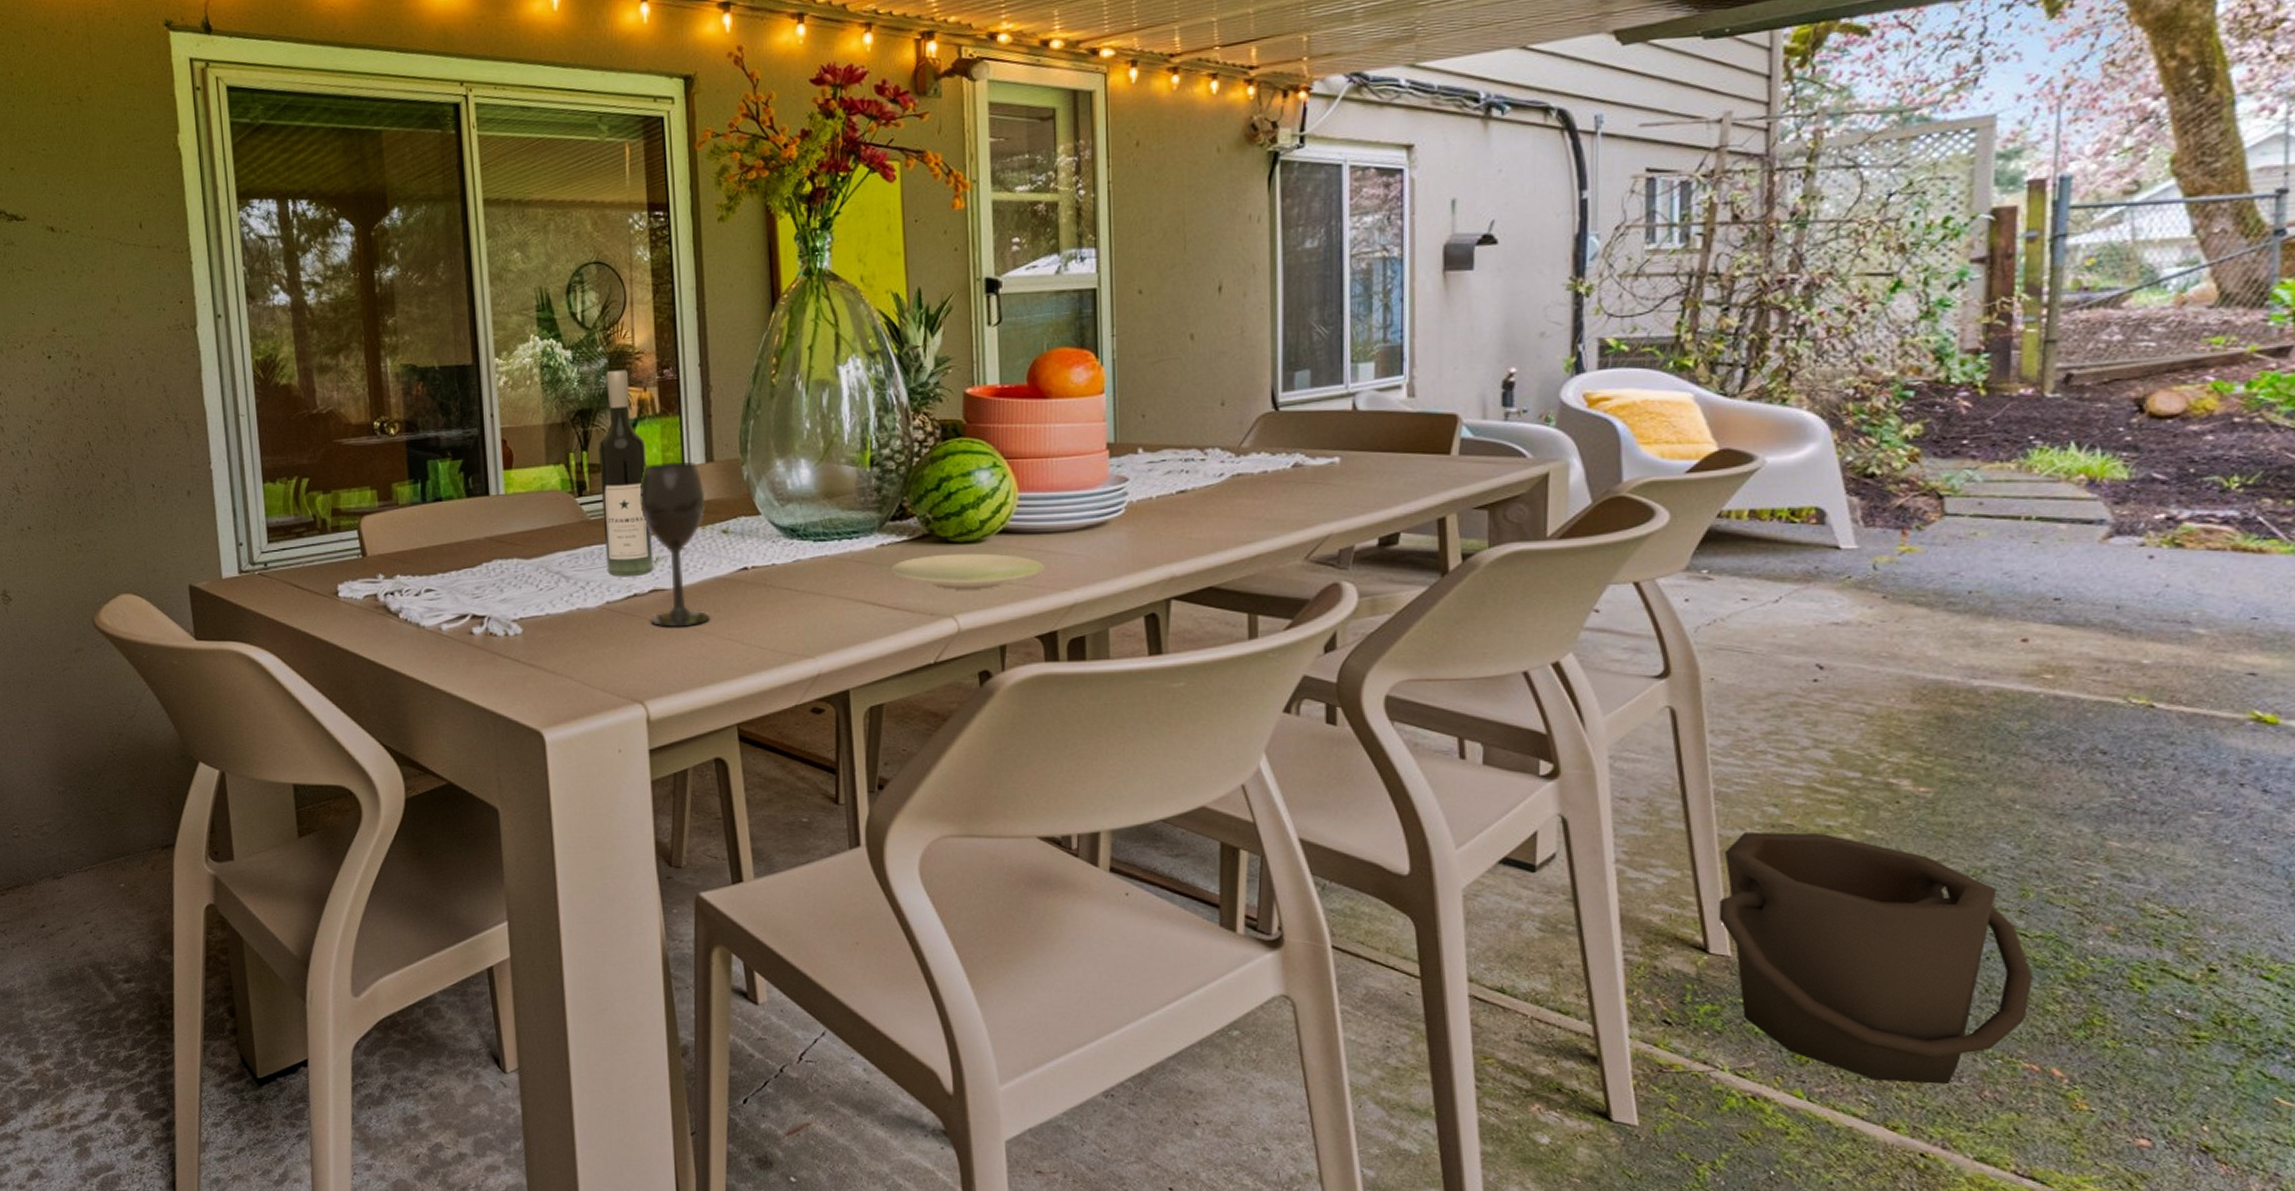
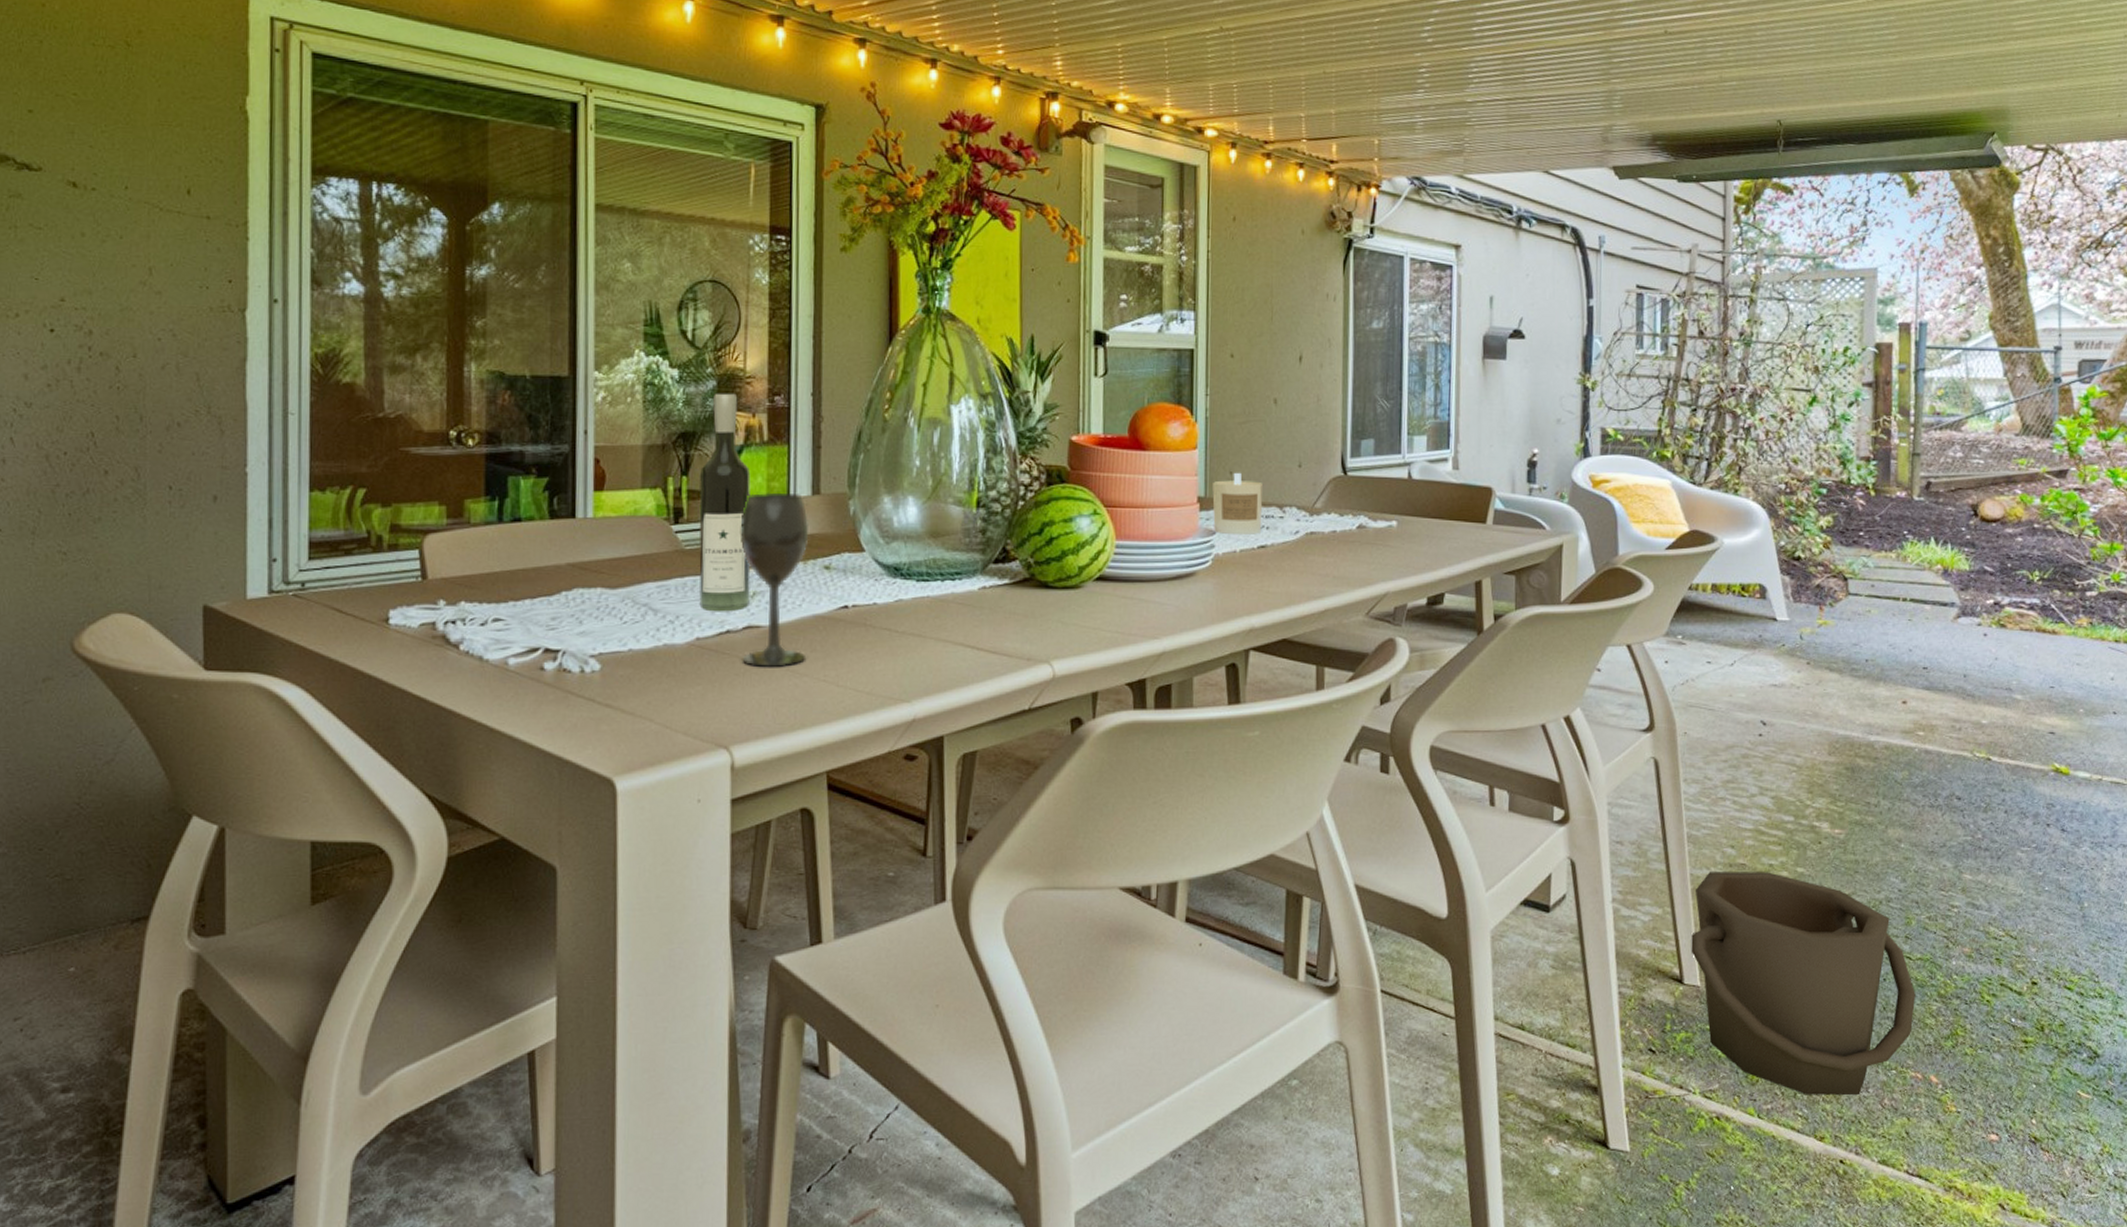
plate: present [890,553,1046,590] -> none [991,598,1138,635]
candle: none [1123,416,1181,481] -> present [1212,473,1263,536]

